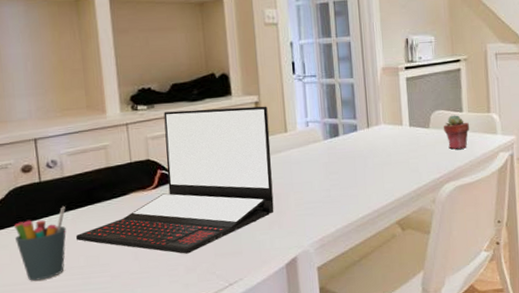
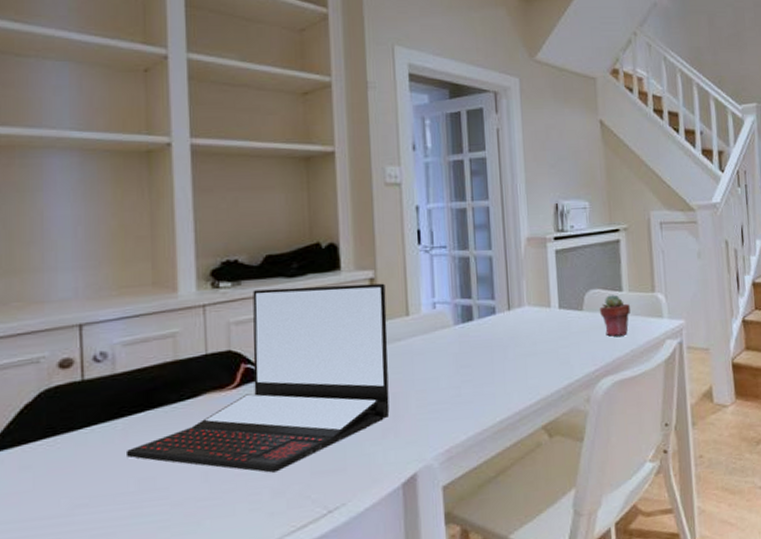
pen holder: present [14,206,66,281] -> none [41,412,115,514]

